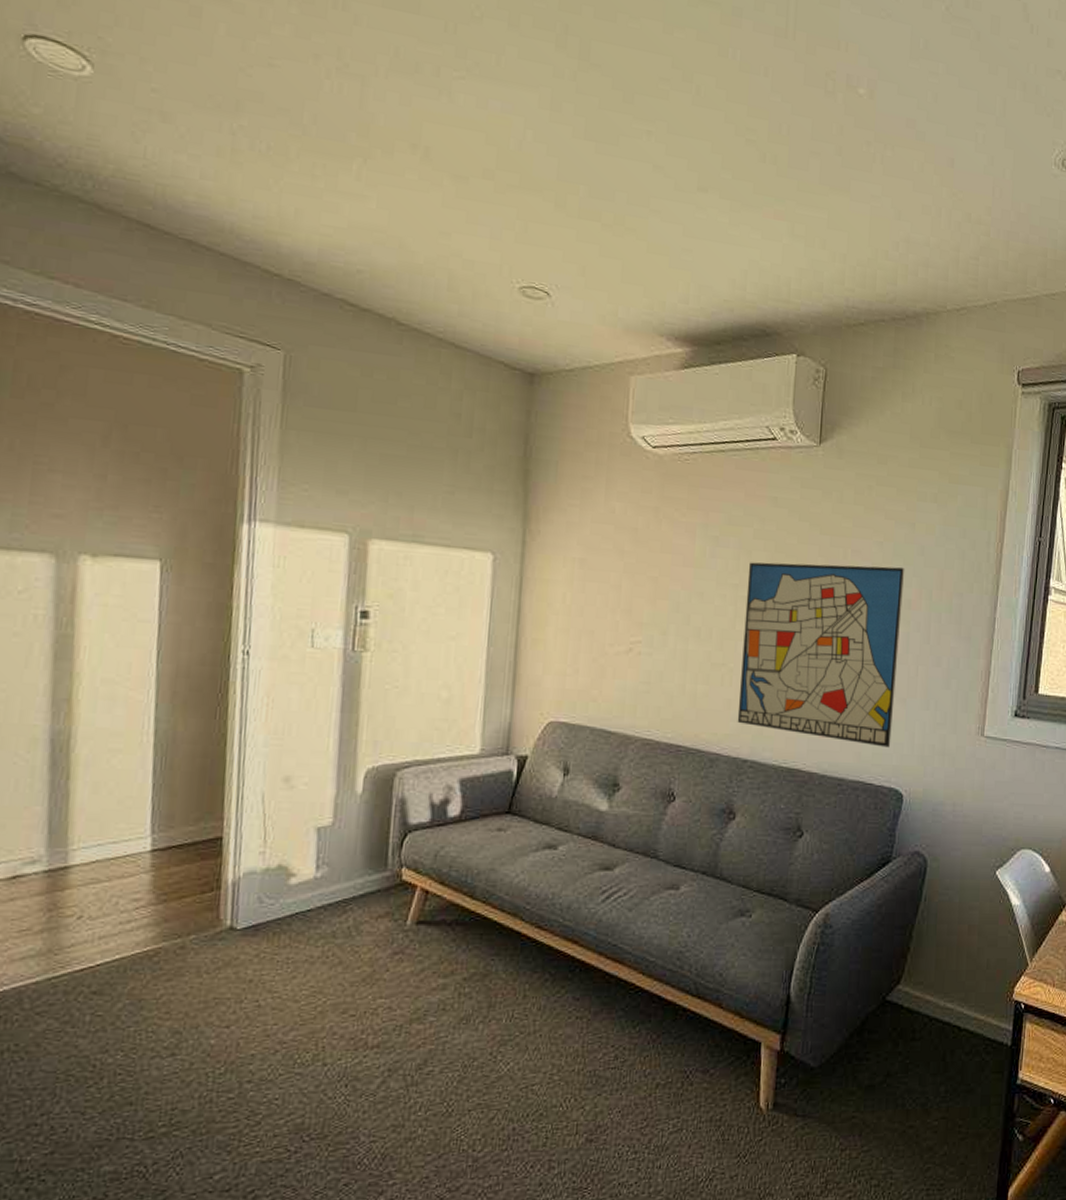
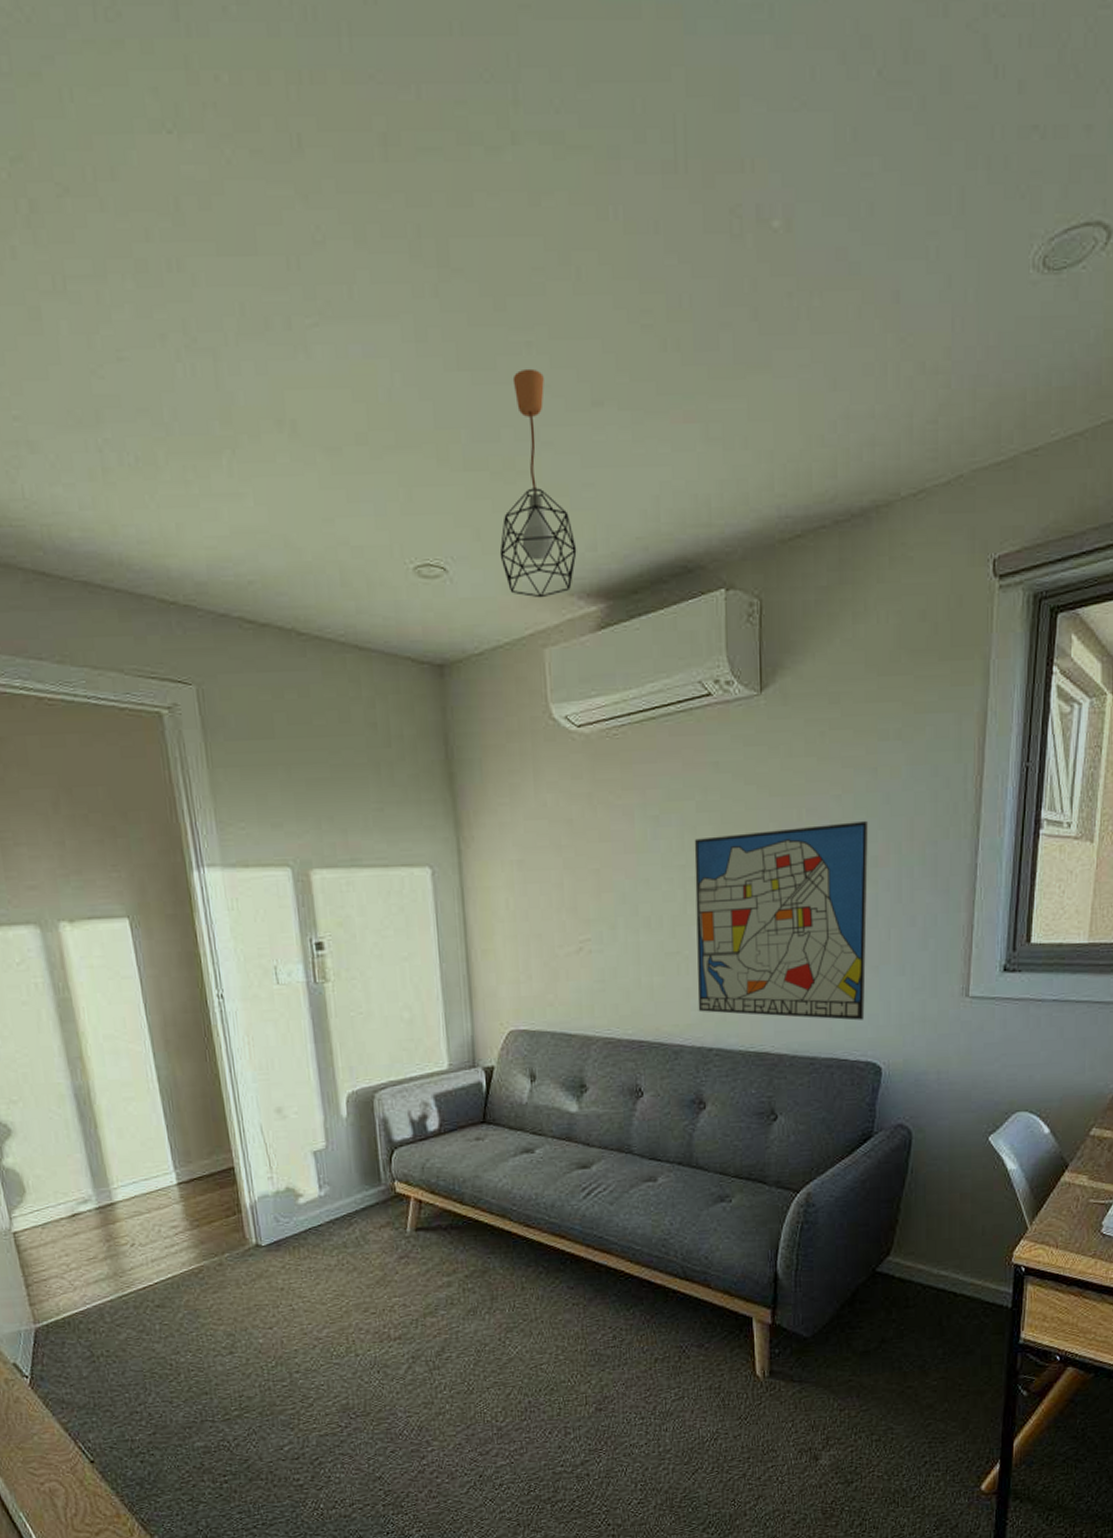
pendant light: none [600,150,671,334] -> present [499,368,577,598]

